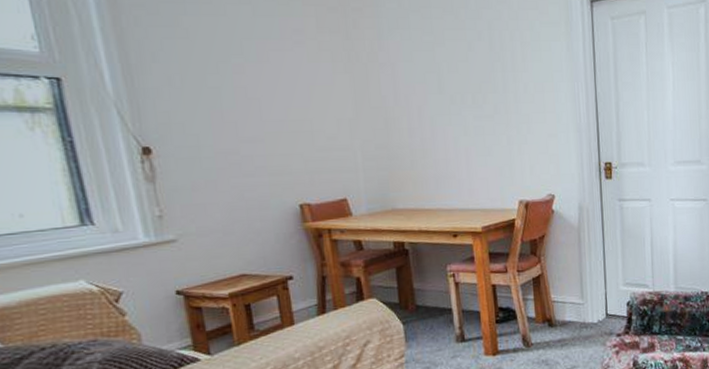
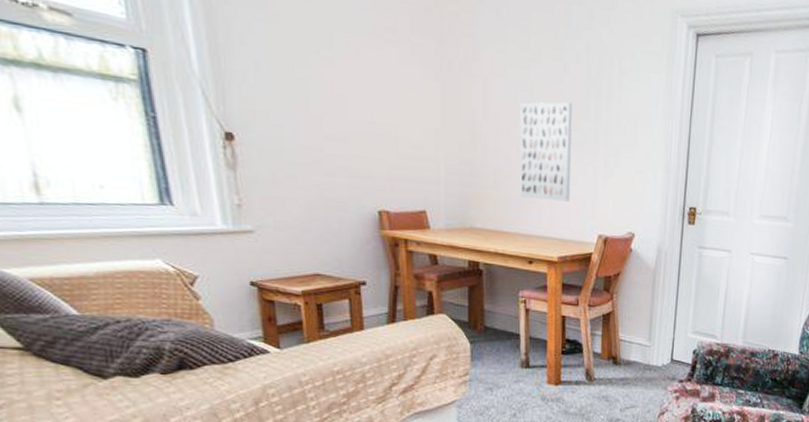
wall art: none [429,78,488,174] -> present [519,101,572,202]

